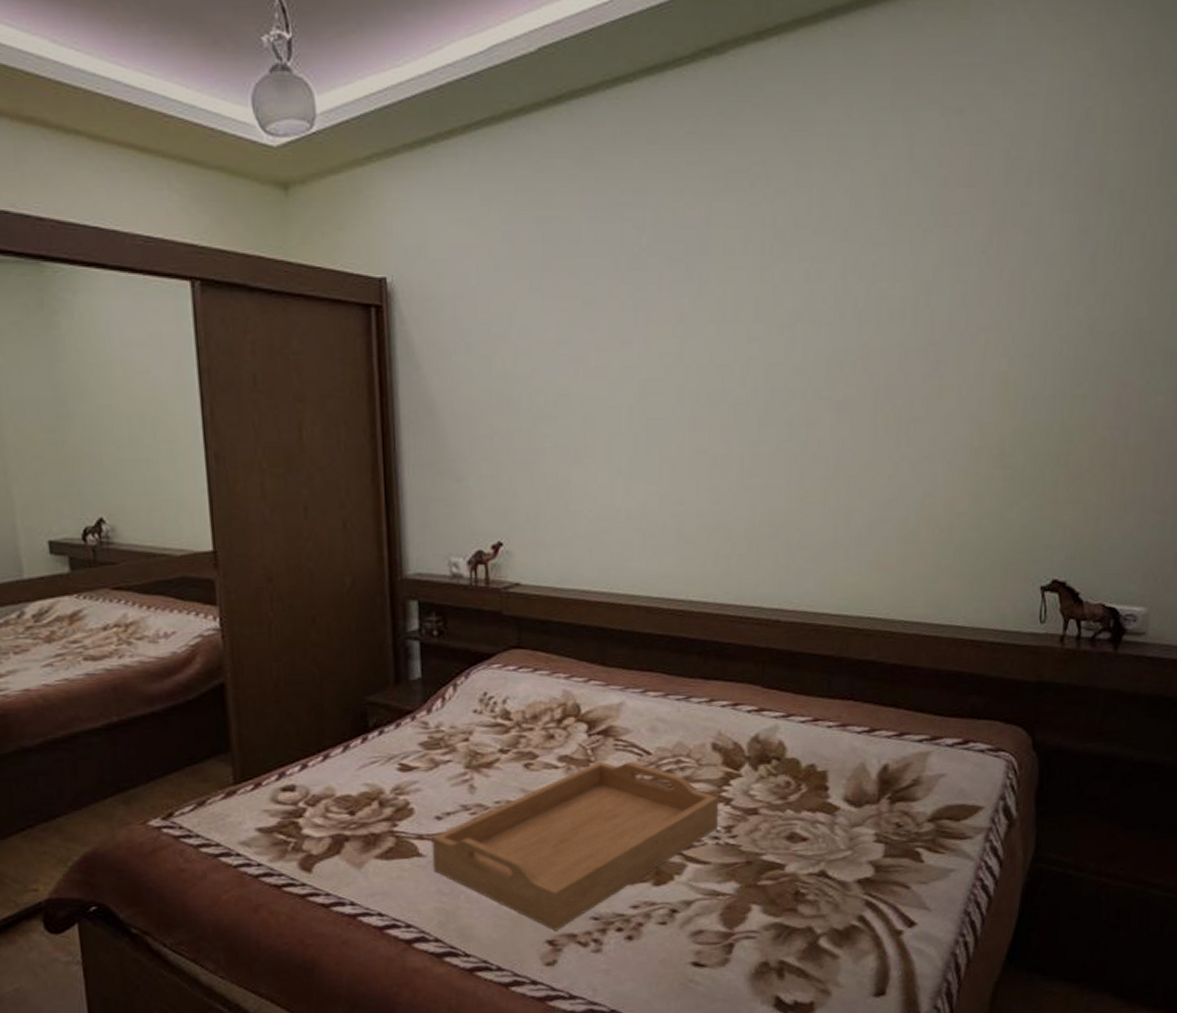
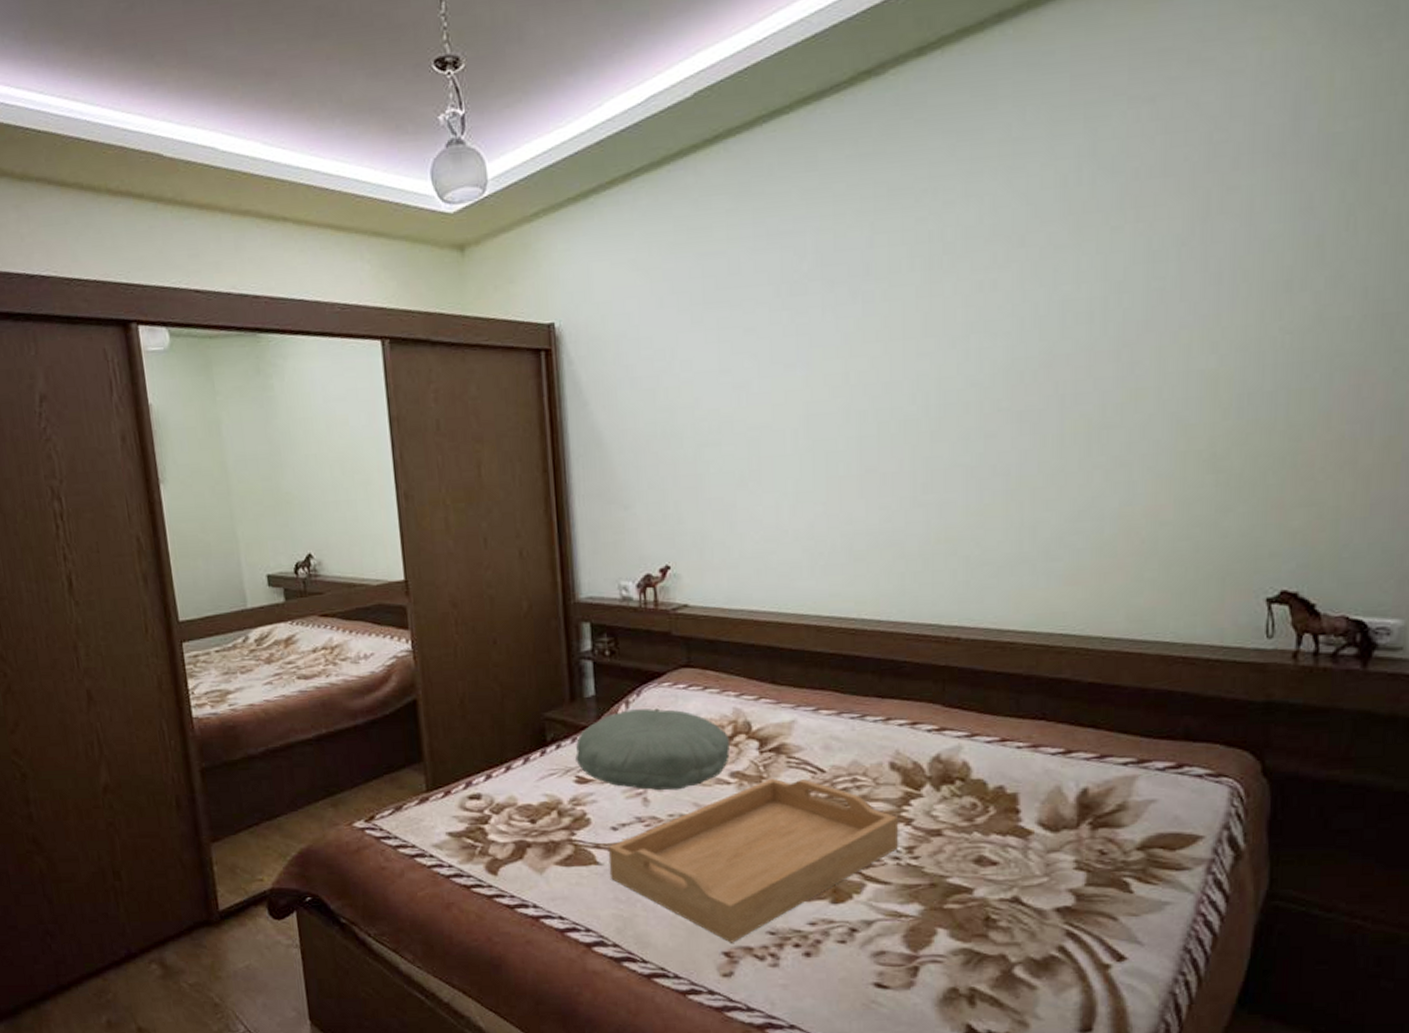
pillow: none [399,691,558,777] -> present [575,708,730,791]

